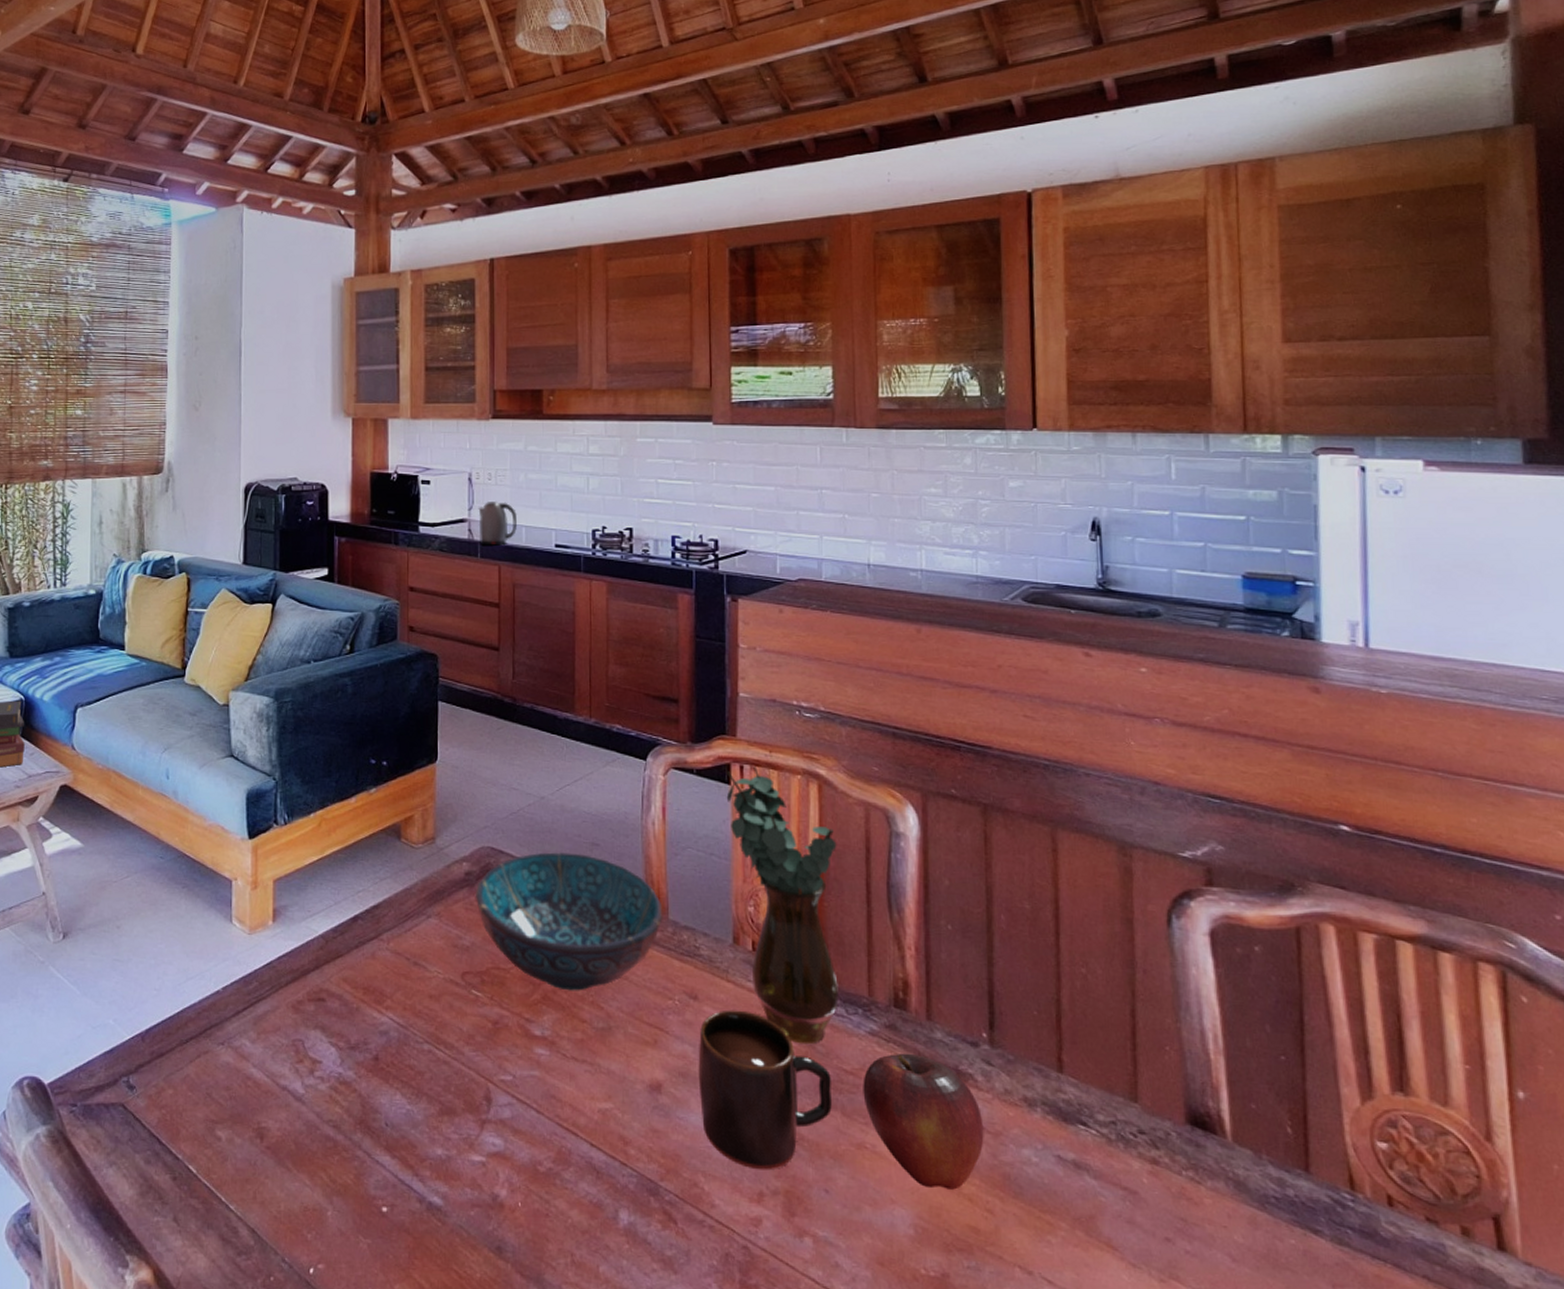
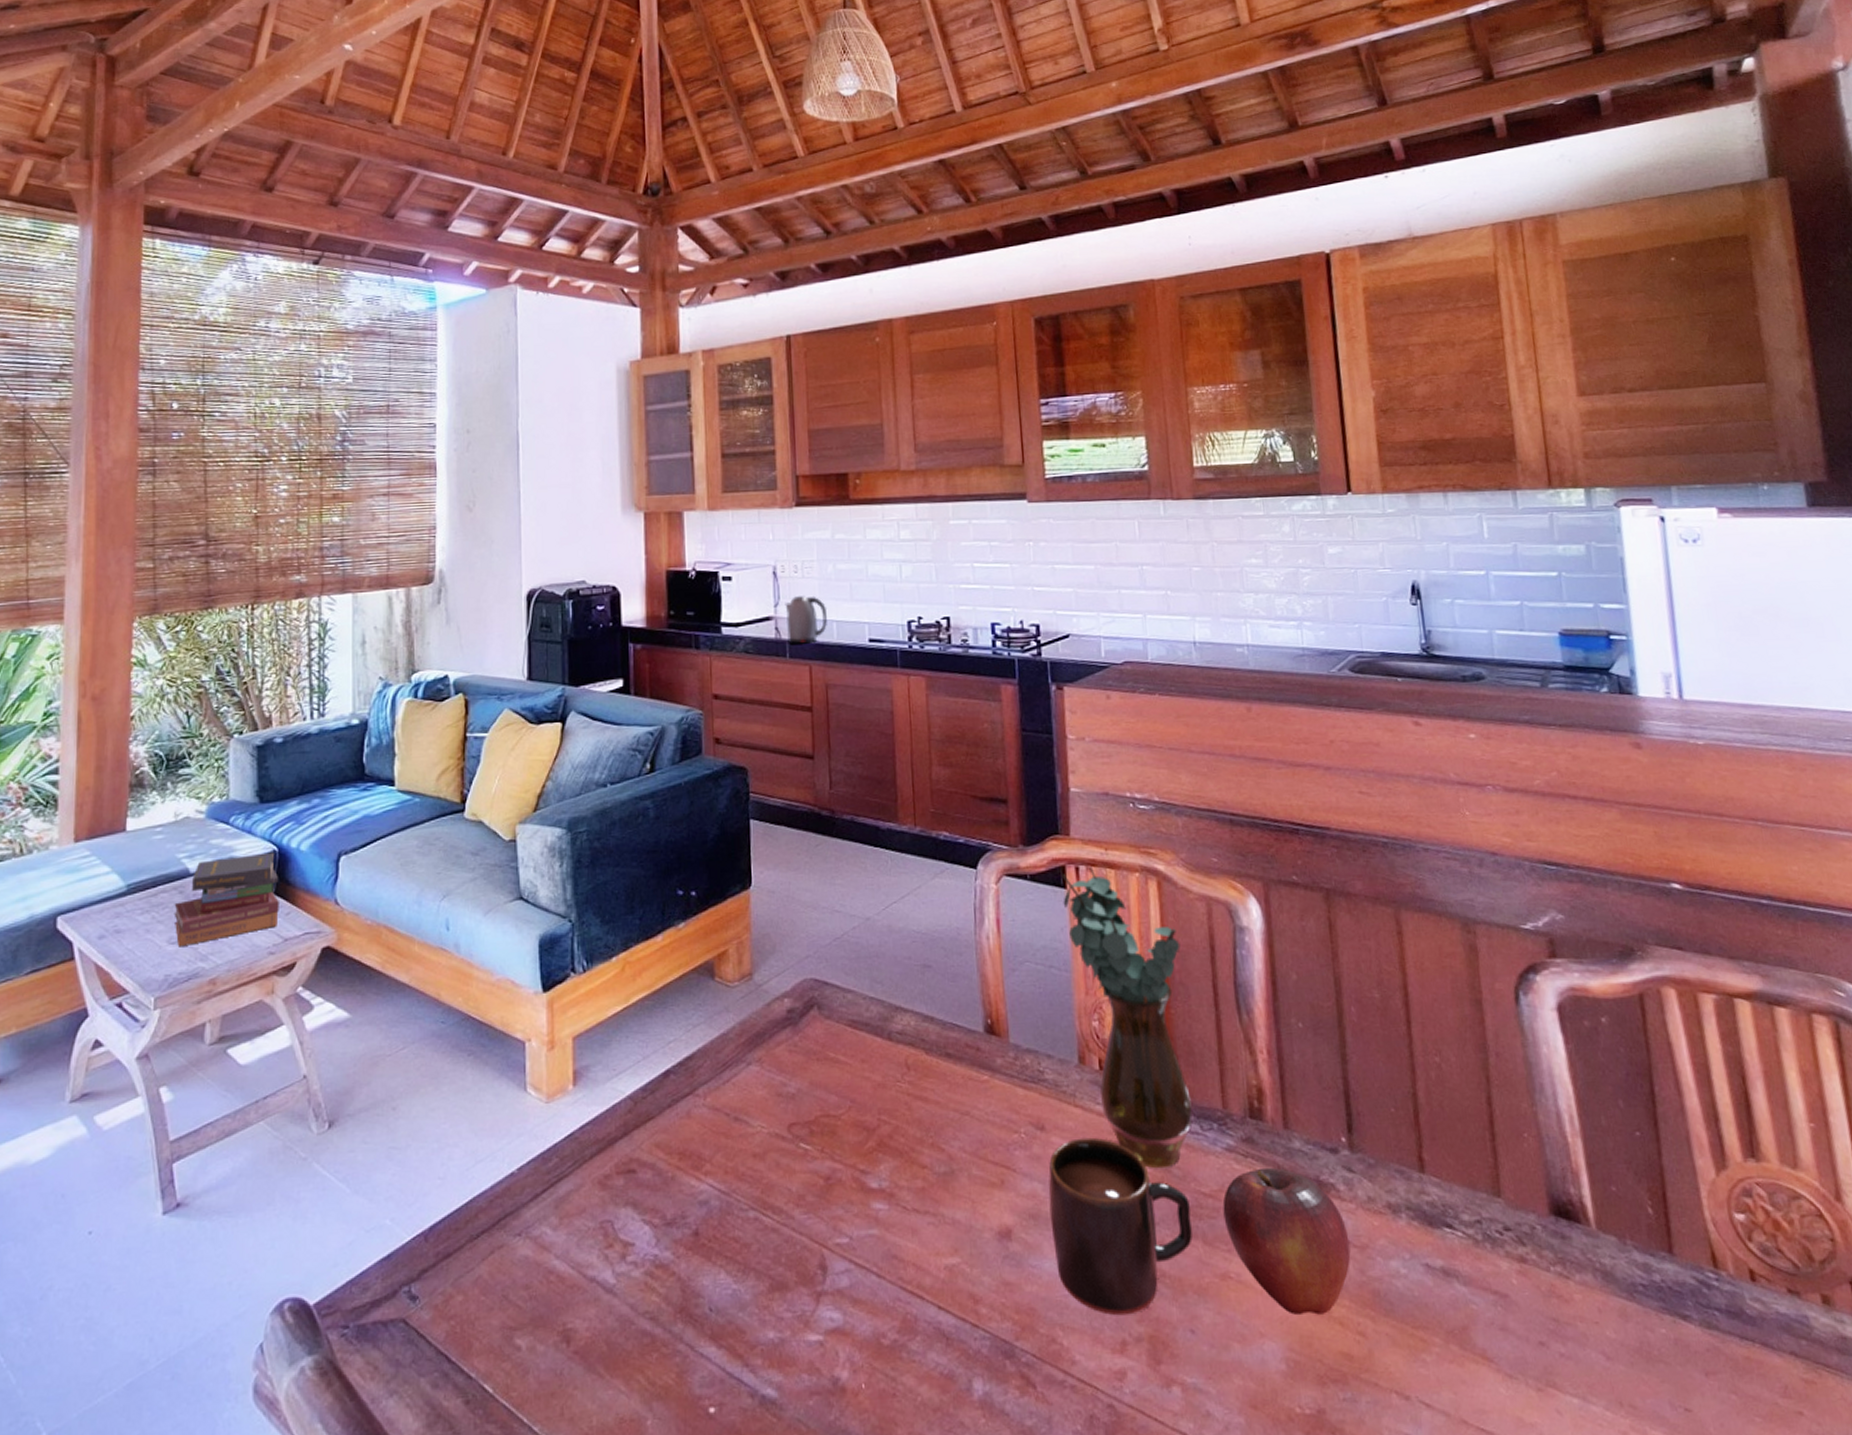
bowl: present [475,852,663,991] -> none [798,978,1004,1134]

